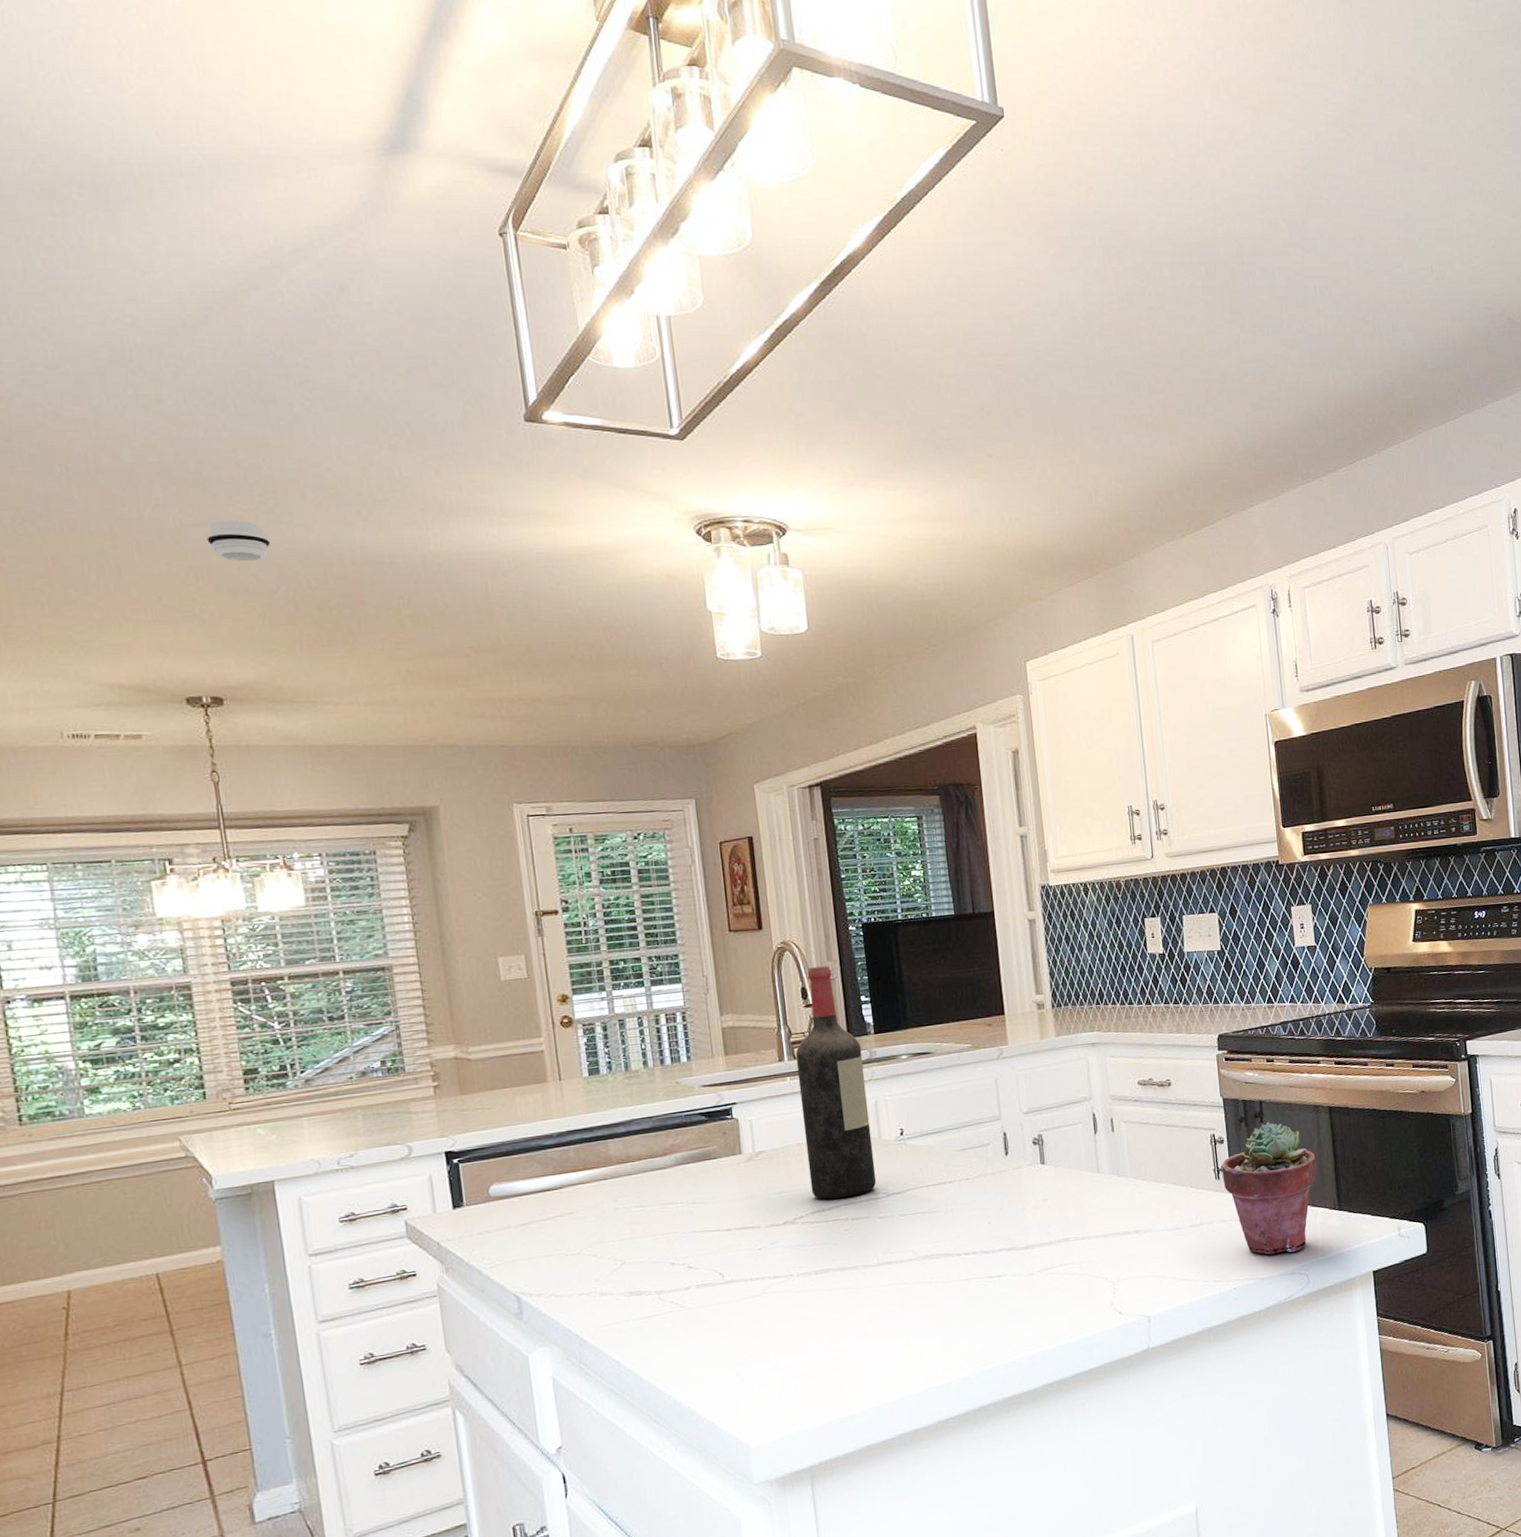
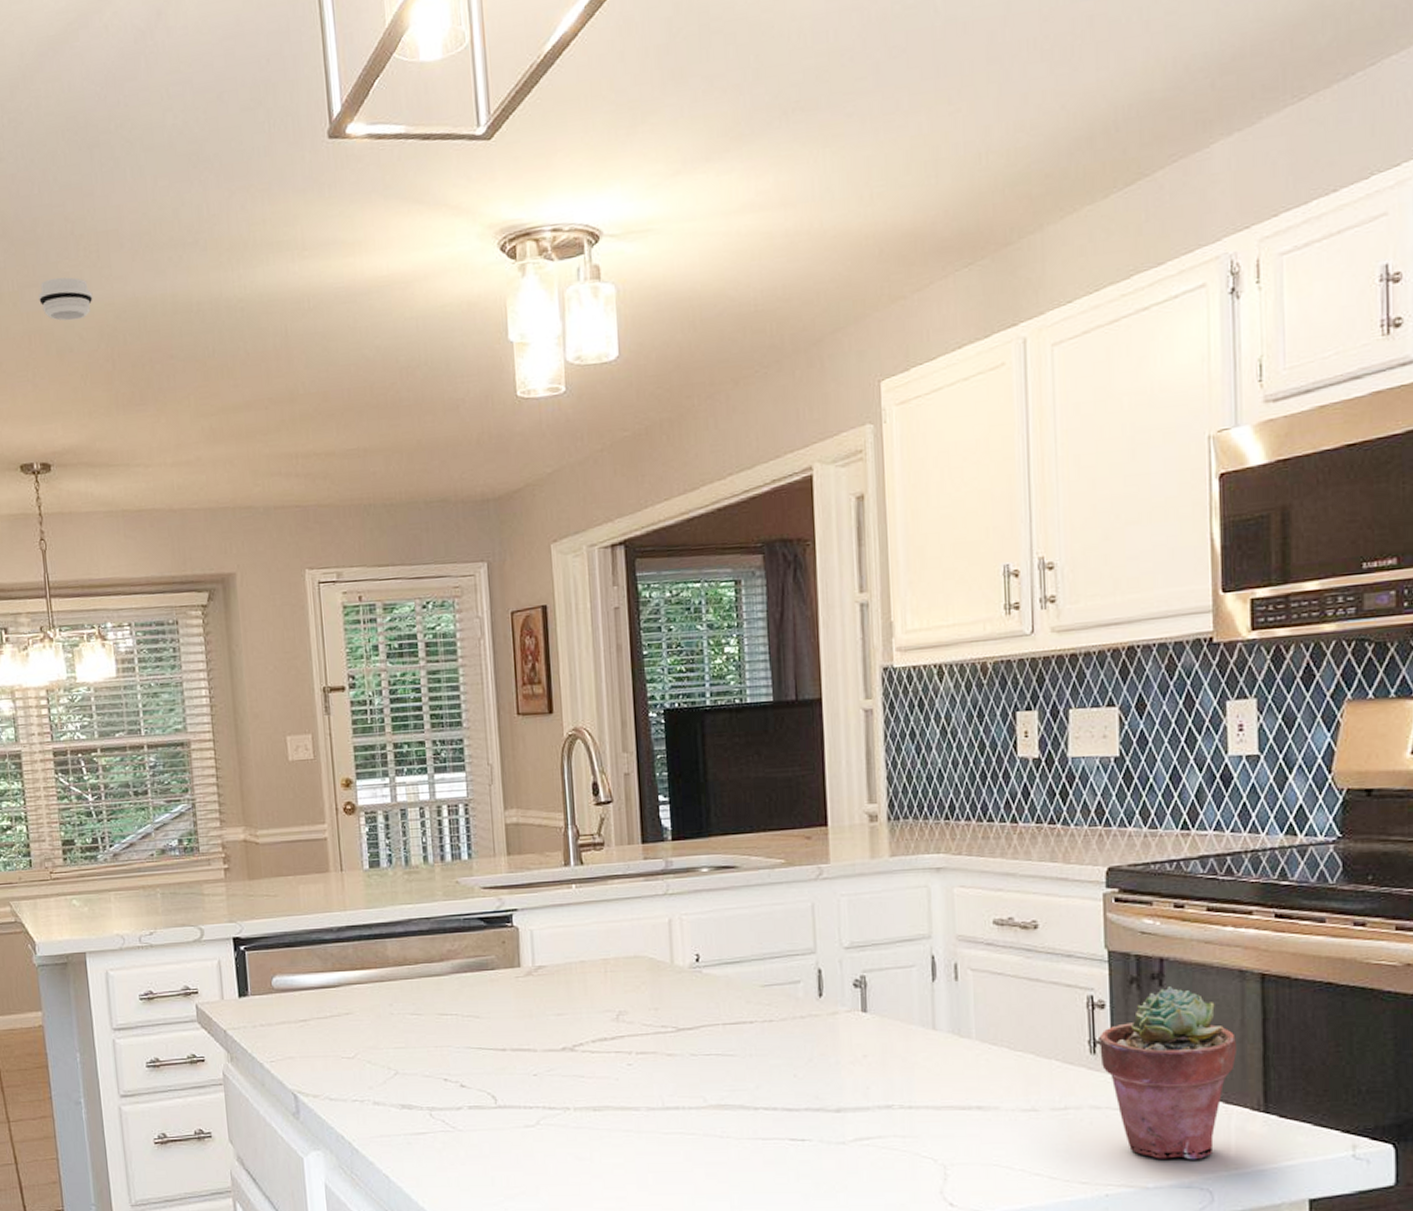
wine bottle: present [795,966,877,1200] -> none [582,758,666,1028]

